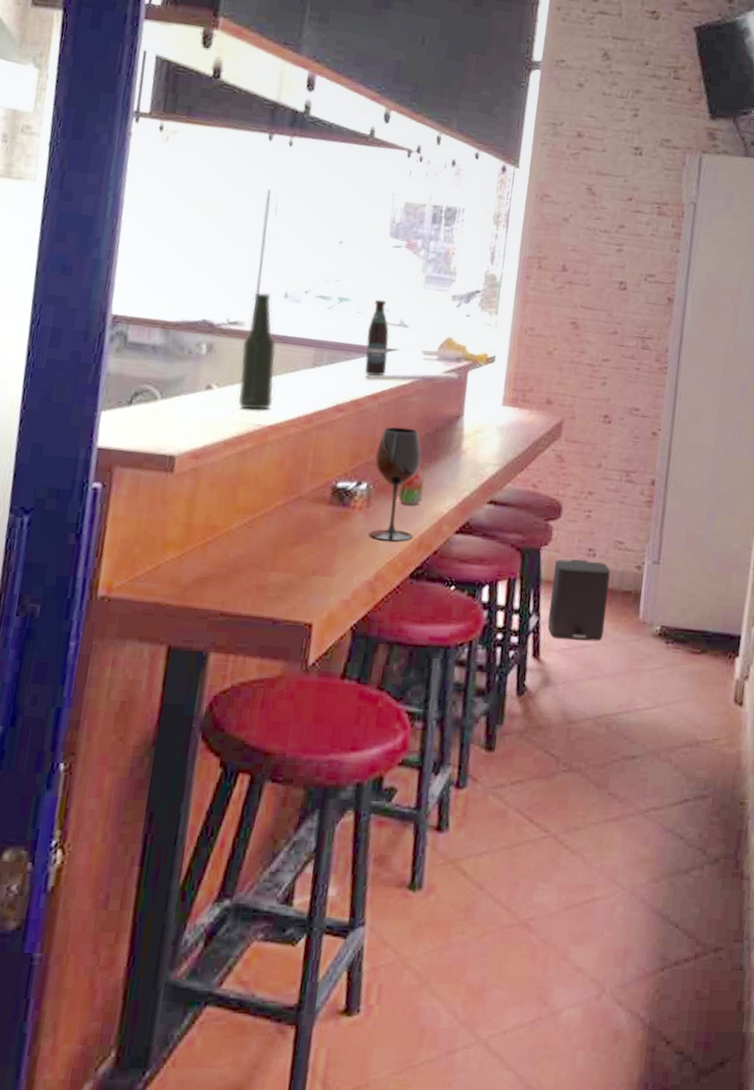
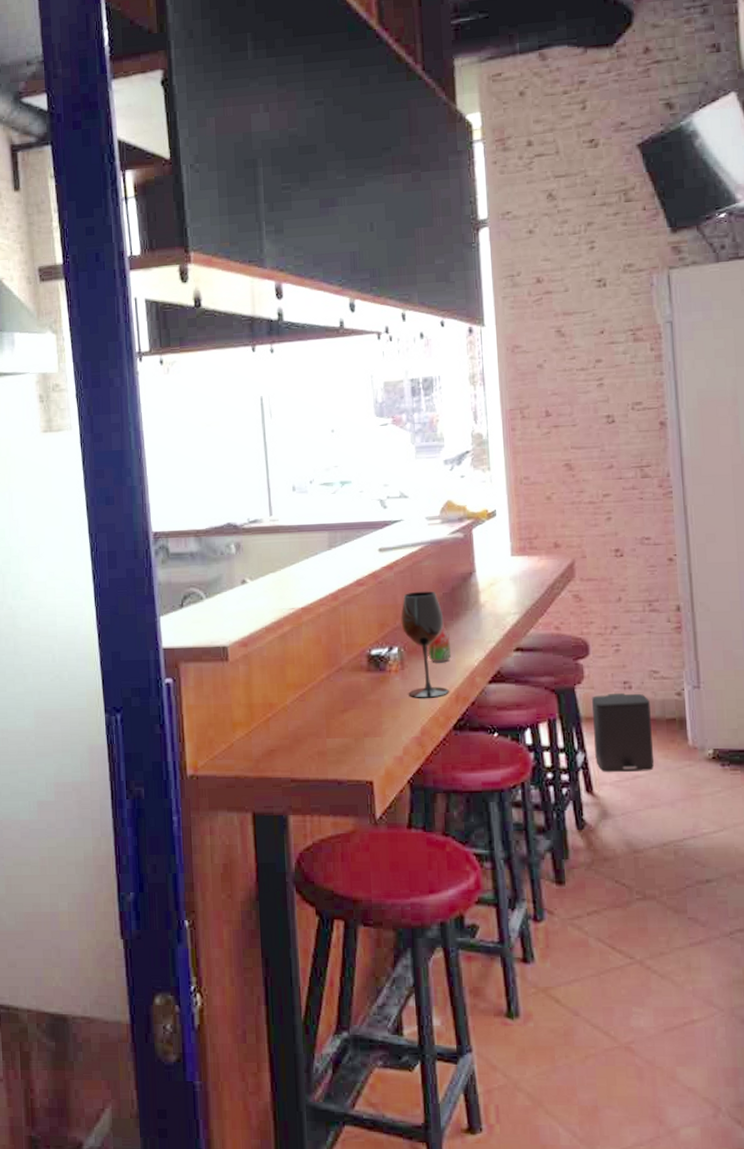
beer bottle: present [237,293,276,410] -> none [264,490,300,596]
bottle: present [365,300,389,376] -> none [372,476,396,548]

